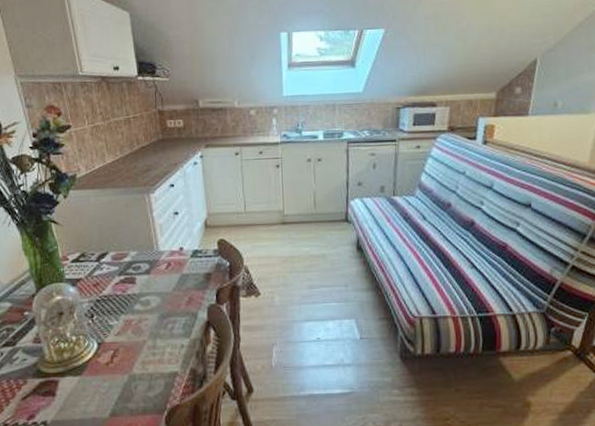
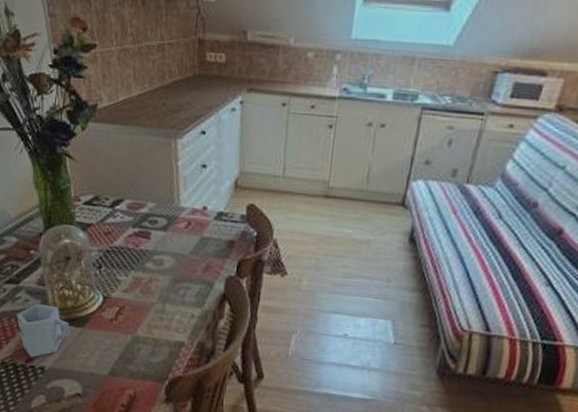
cup: none [15,360,69,414] -> present [16,303,70,358]

